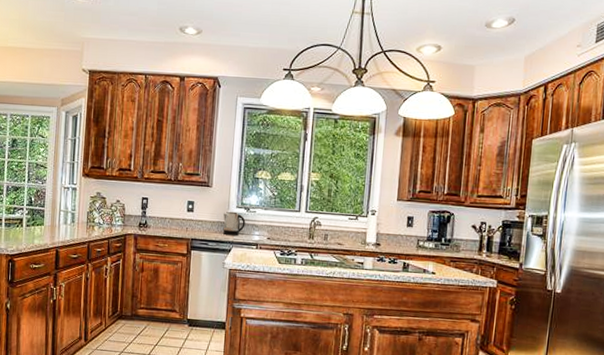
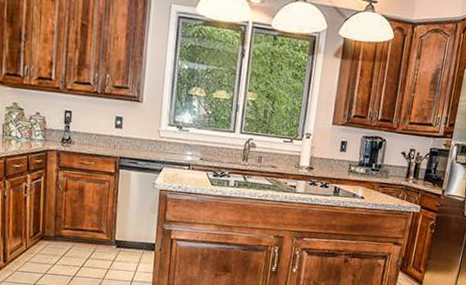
kettle: present [222,211,246,237] -> none [153,129,178,156]

